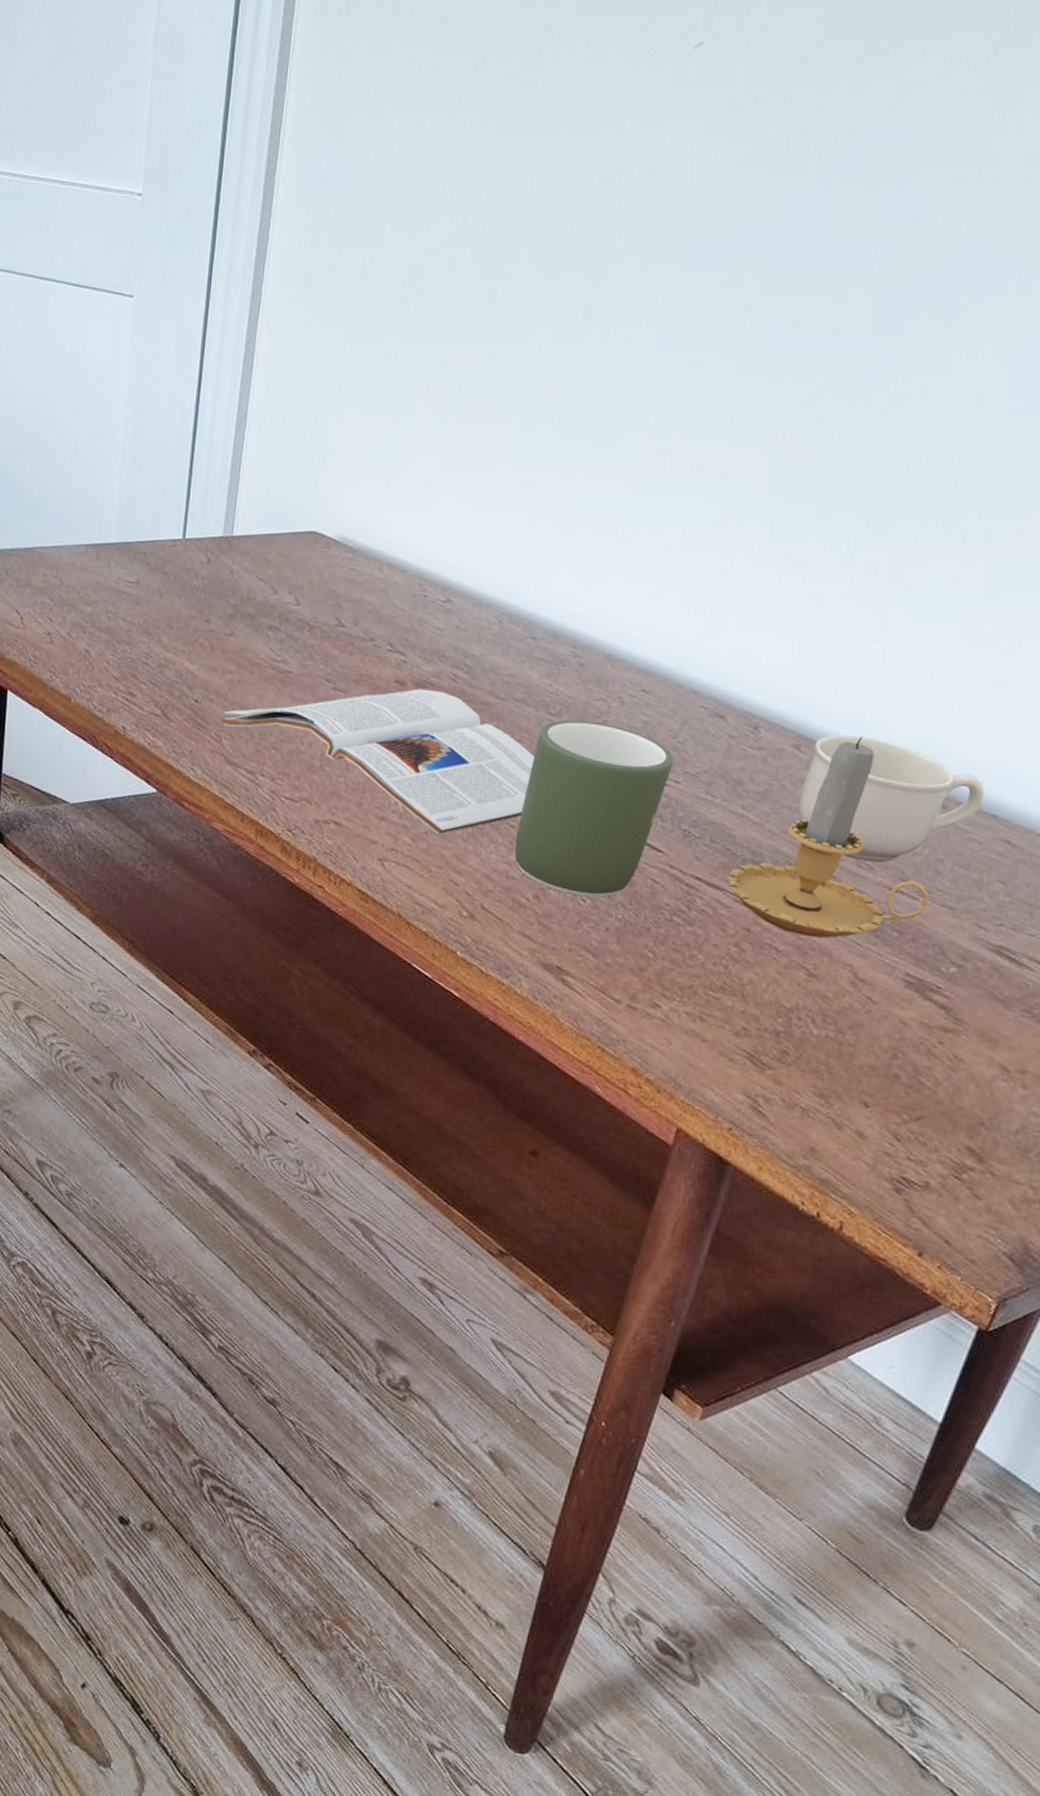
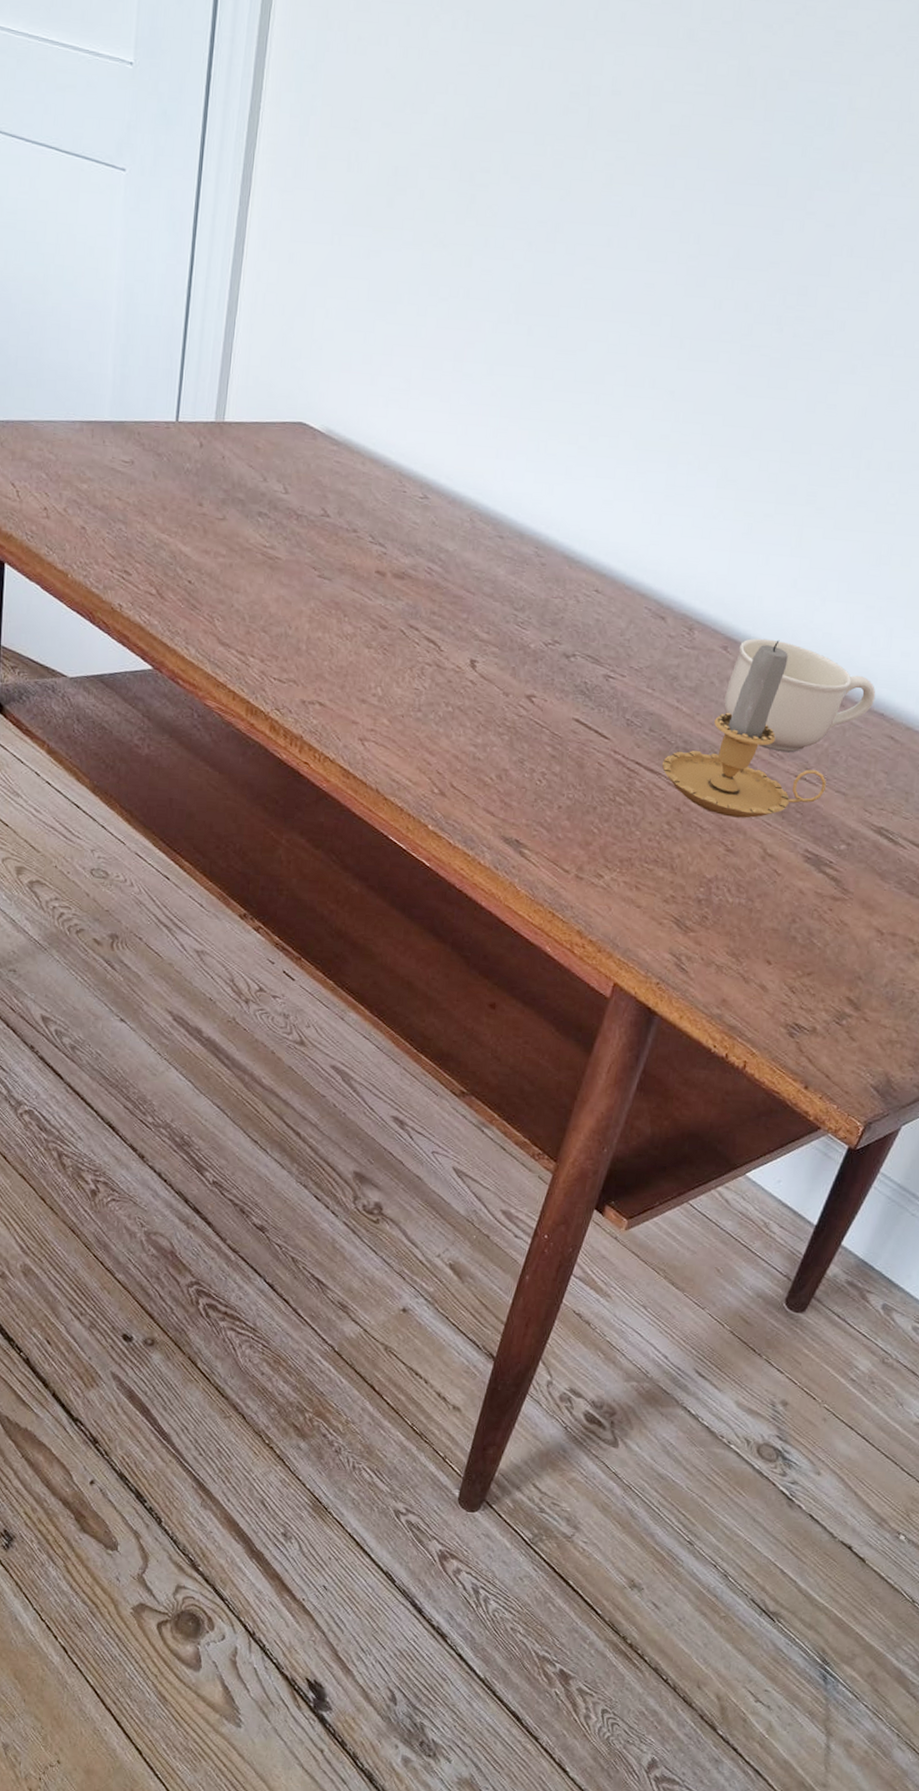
magazine: present [222,689,534,835] -> none [214,580,500,718]
mug: present [514,720,674,898] -> none [480,615,621,779]

